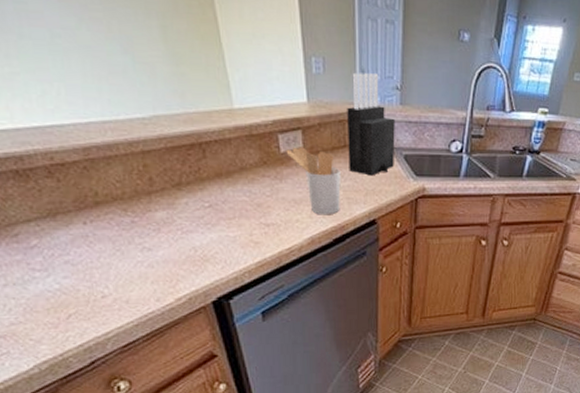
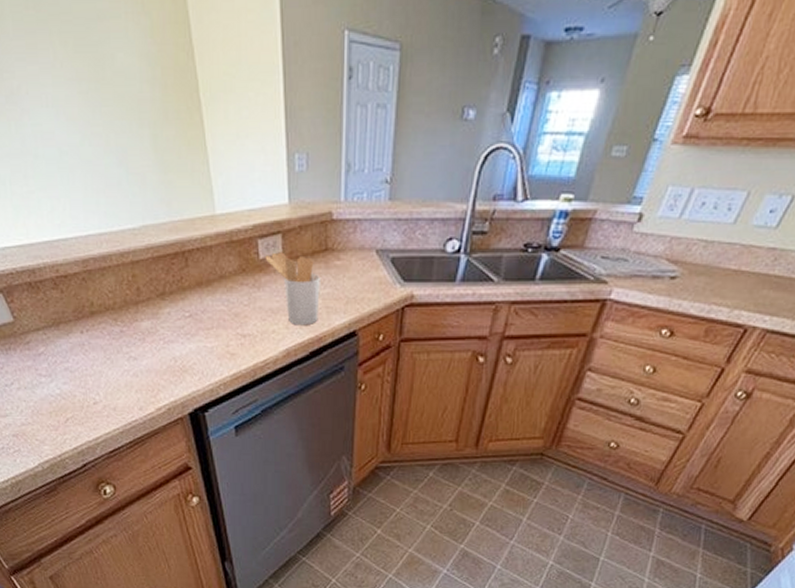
knife block: present [347,72,395,176] -> none [329,167,382,282]

